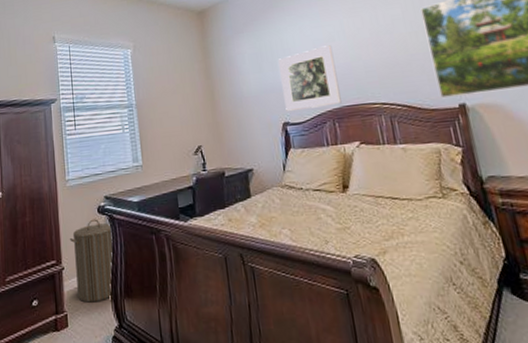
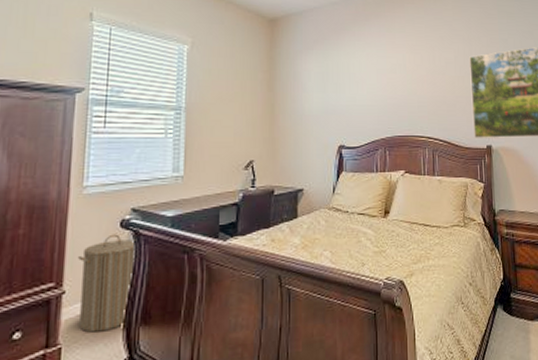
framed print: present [278,45,342,112] -> none [343,76,394,136]

